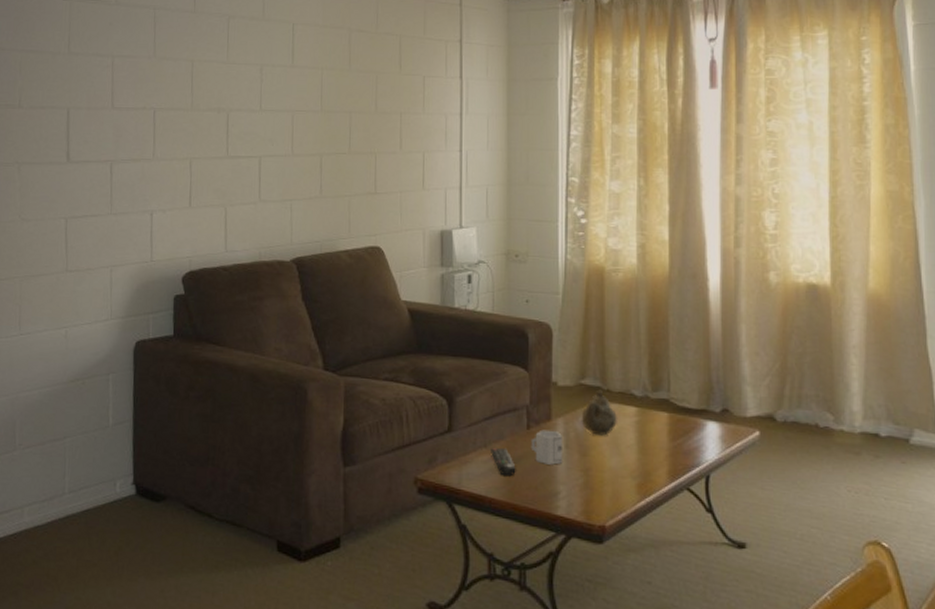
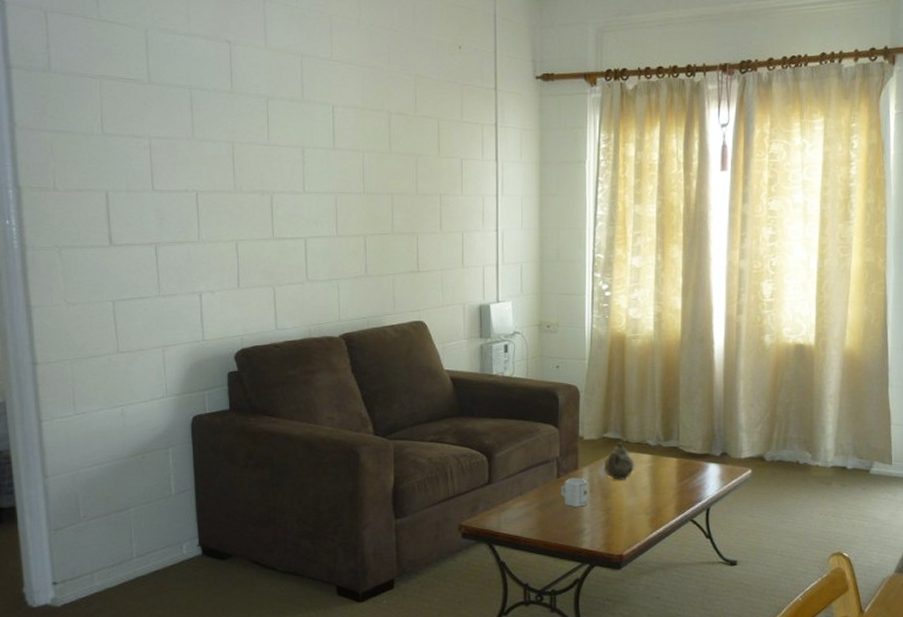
remote control: present [489,448,516,477] -> none [524,496,548,519]

